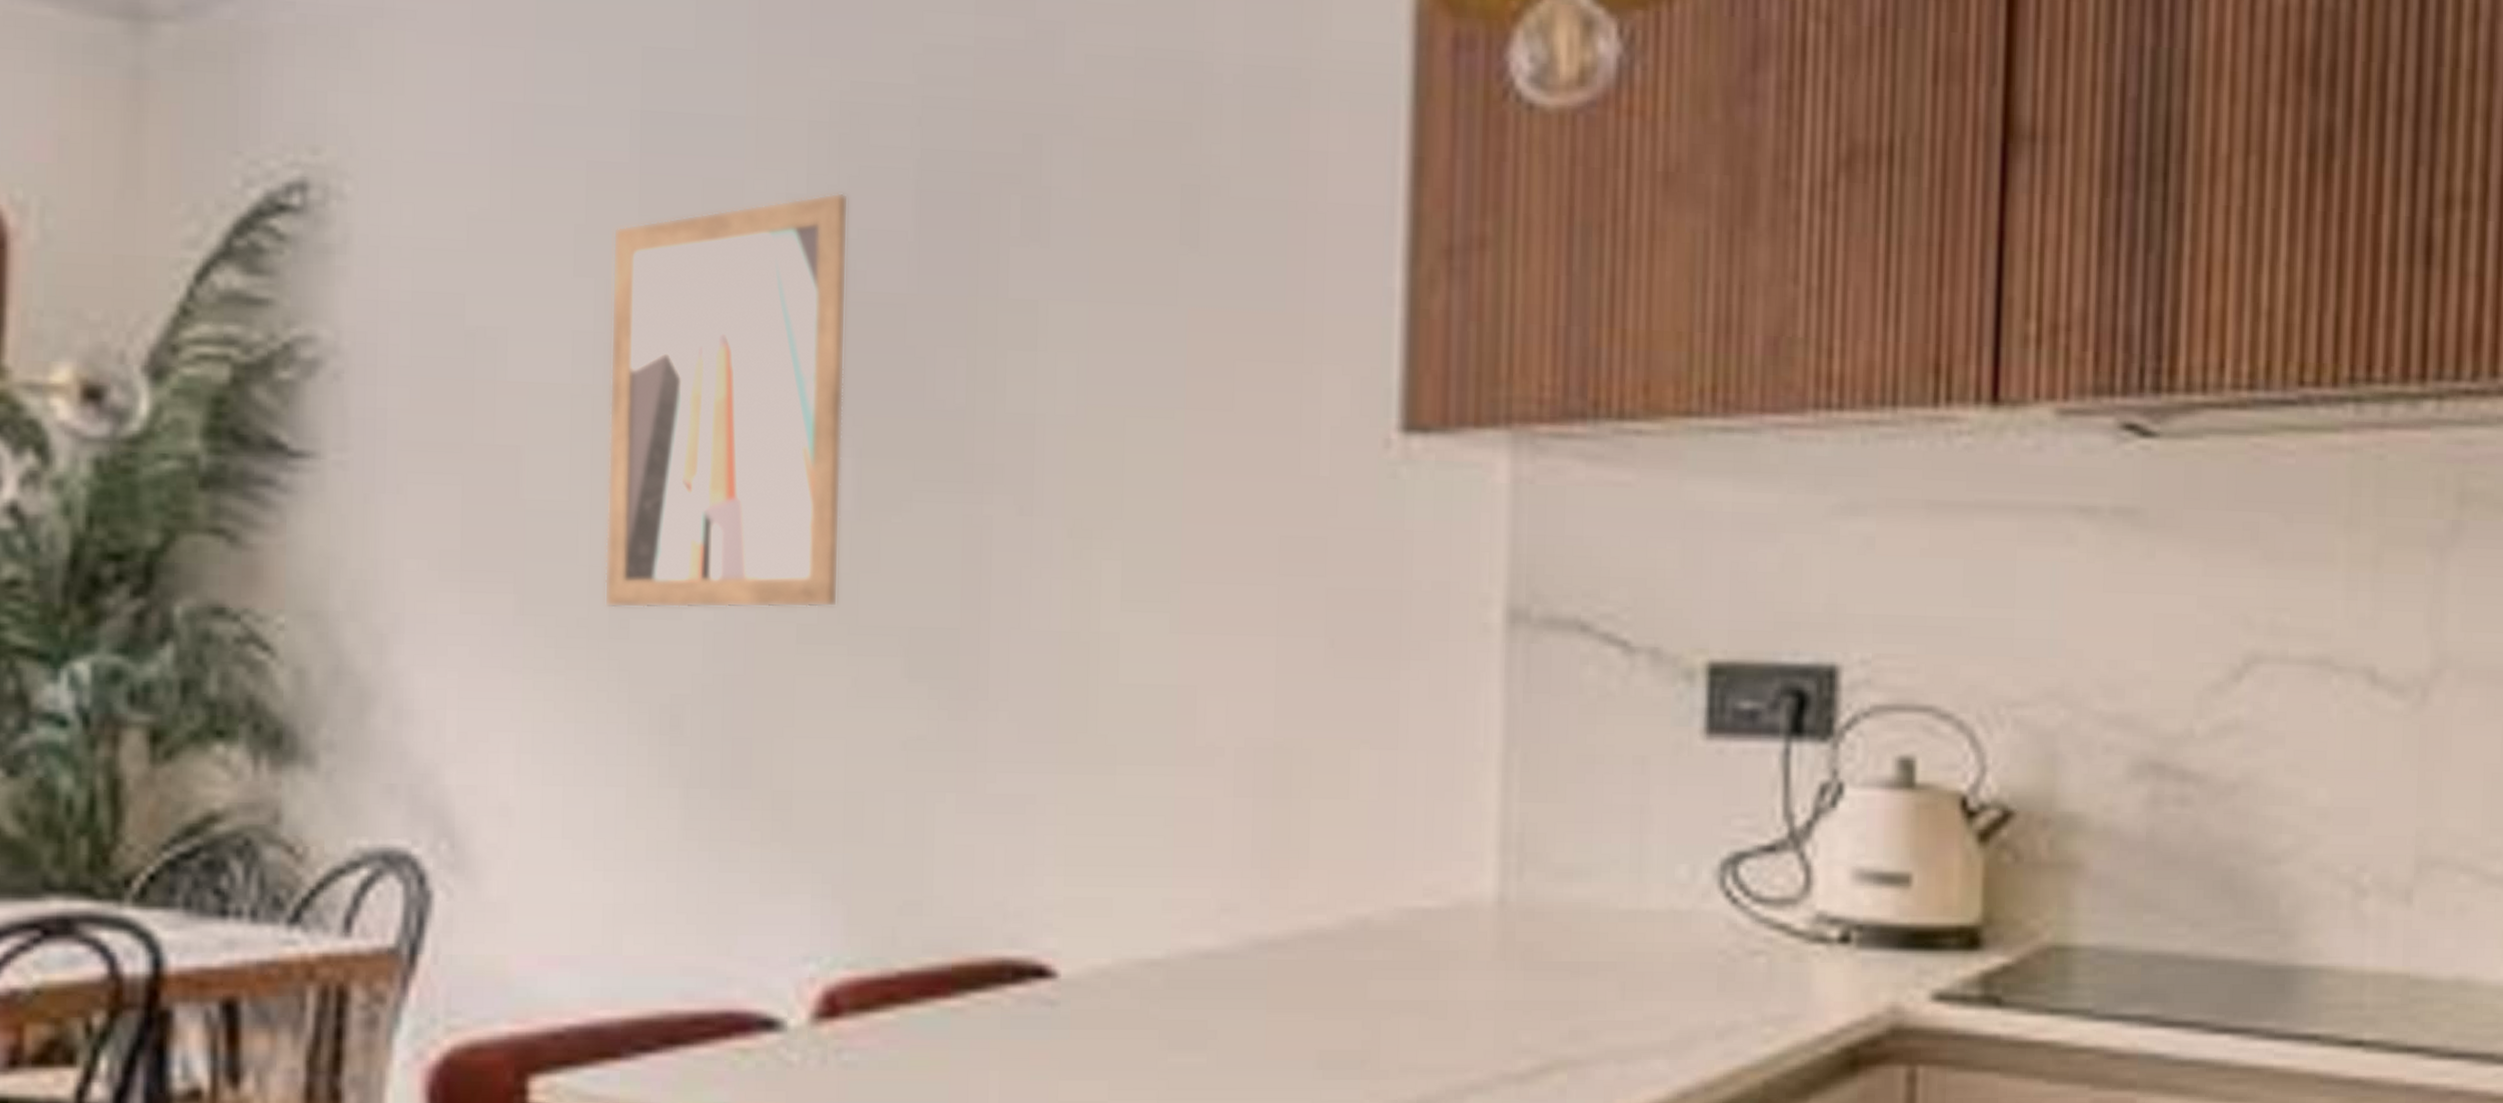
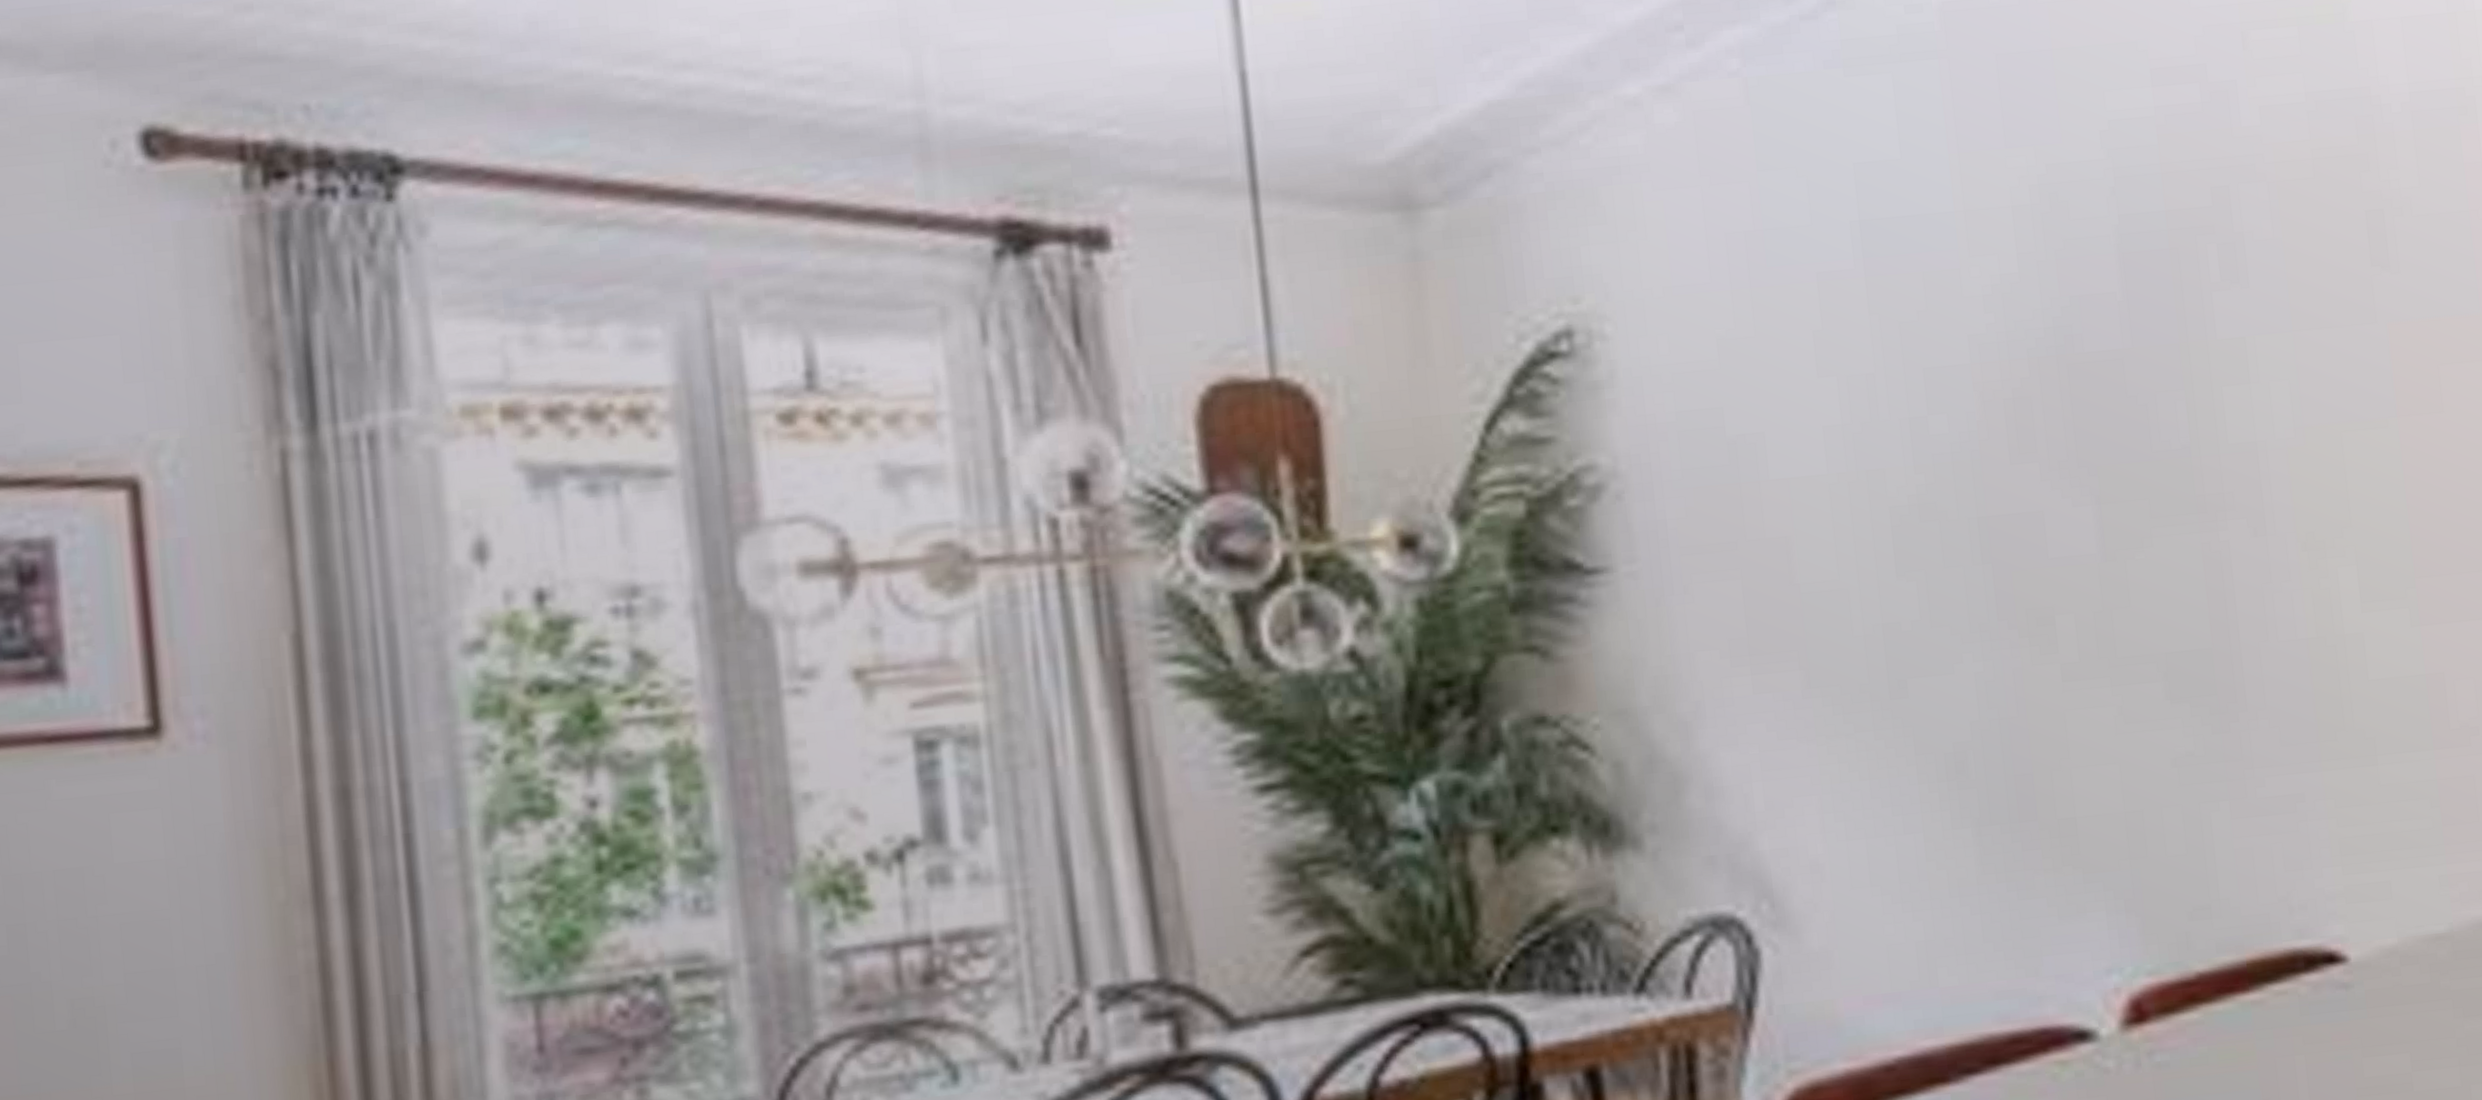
wall art: present [604,191,849,609] -> none [1847,265,2096,672]

